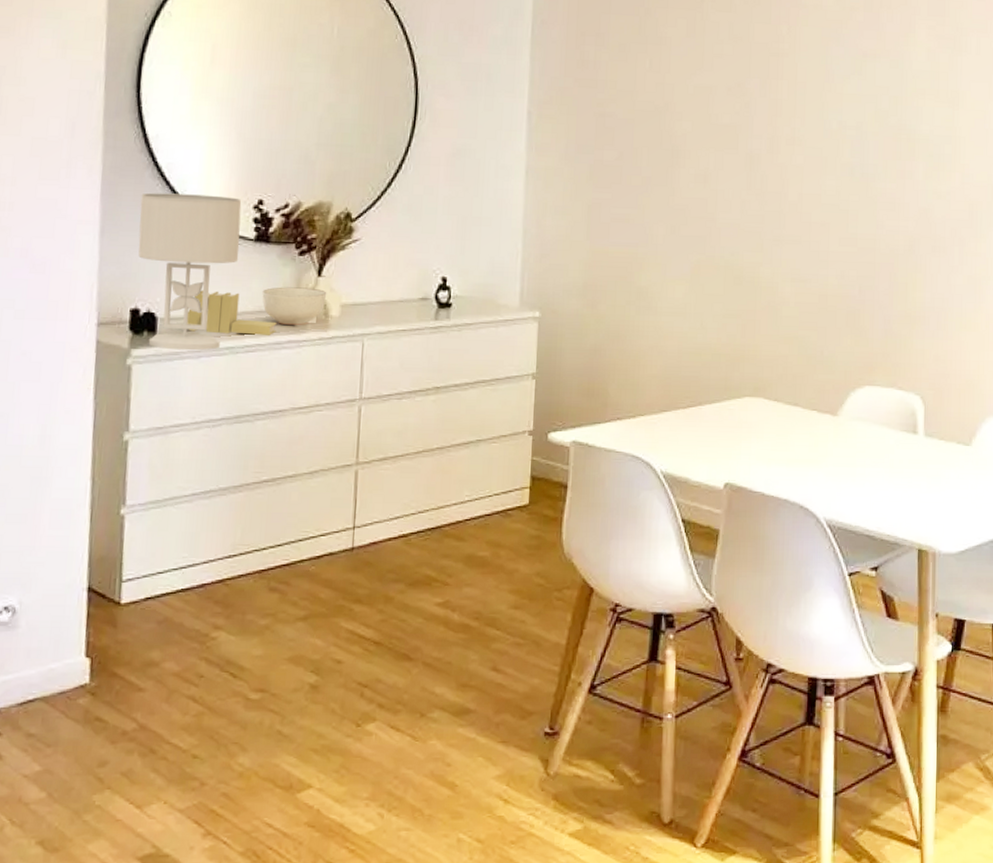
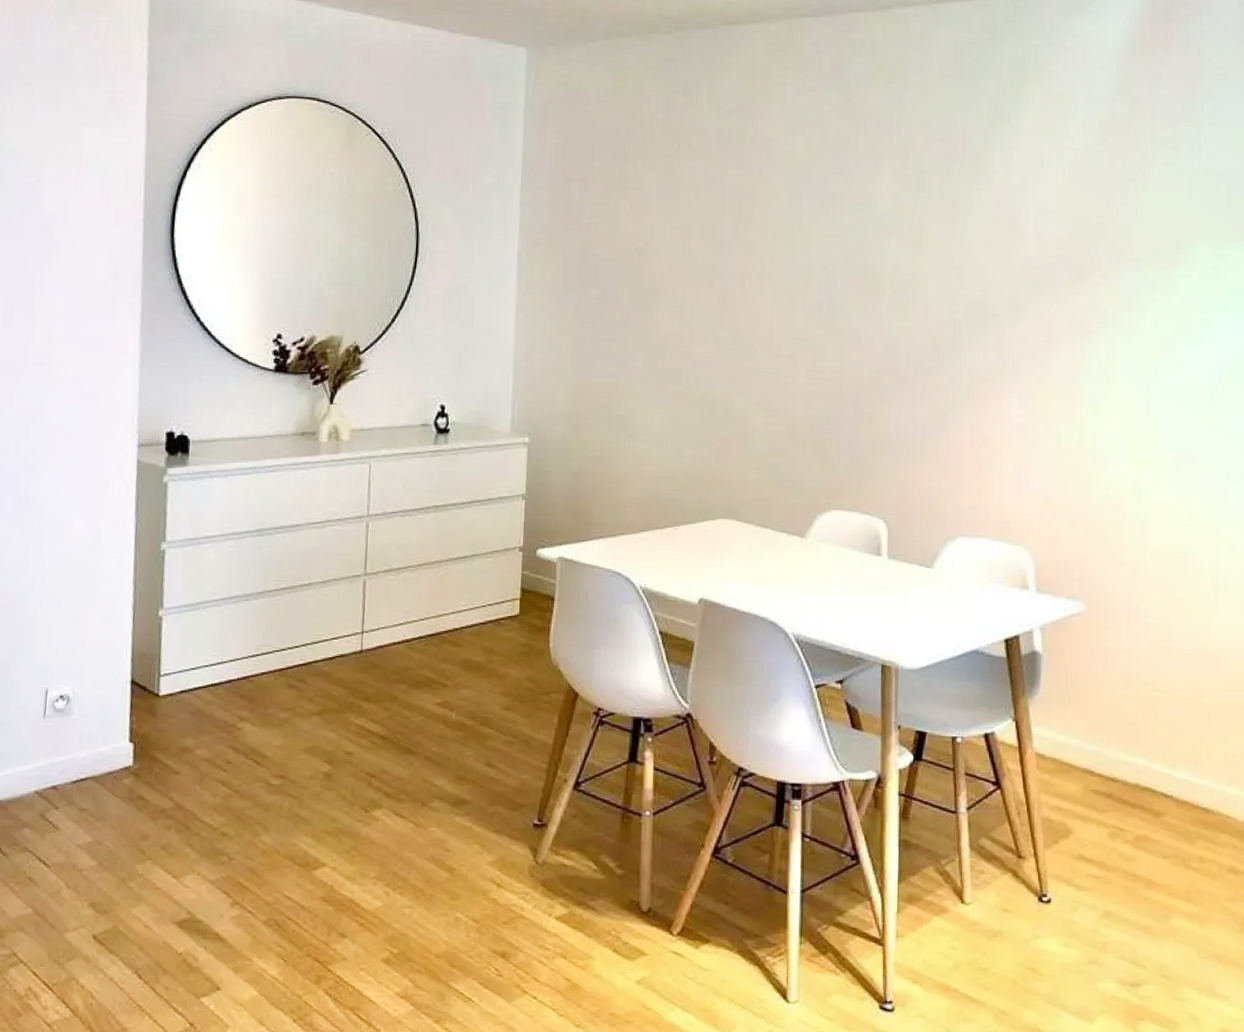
table lamp: present [138,192,242,351] -> none [173,327,263,470]
books: present [187,290,277,337] -> none [215,415,294,458]
bowl: present [262,287,327,326] -> none [281,413,338,449]

